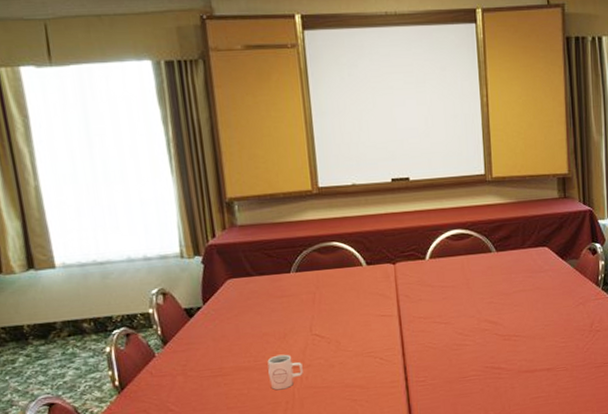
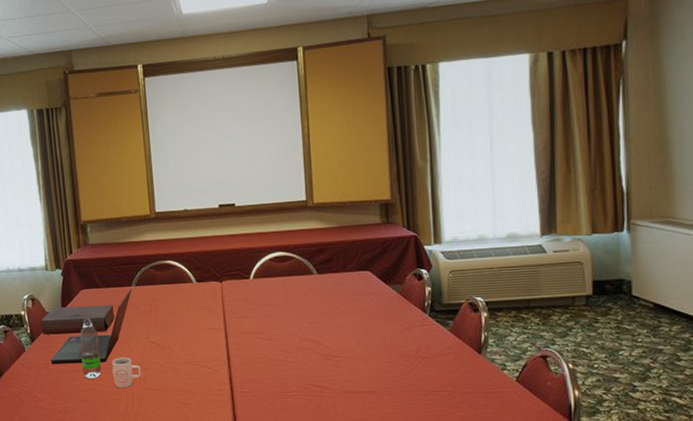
briefcase: none [175,295,270,336] -> present [40,305,114,335]
laptop: none [189,276,291,370] -> present [51,289,132,364]
bottle: none [226,312,255,383] -> present [79,318,102,379]

